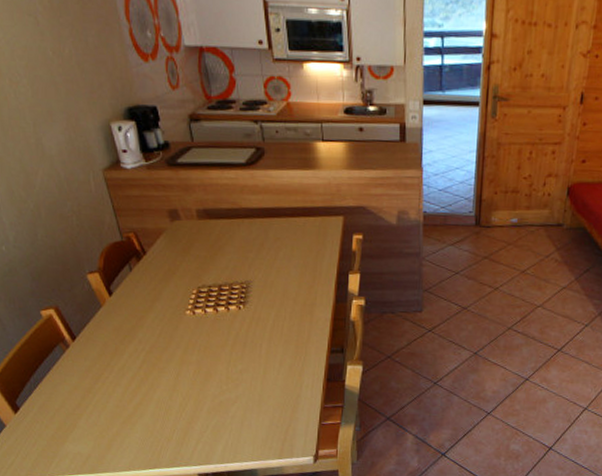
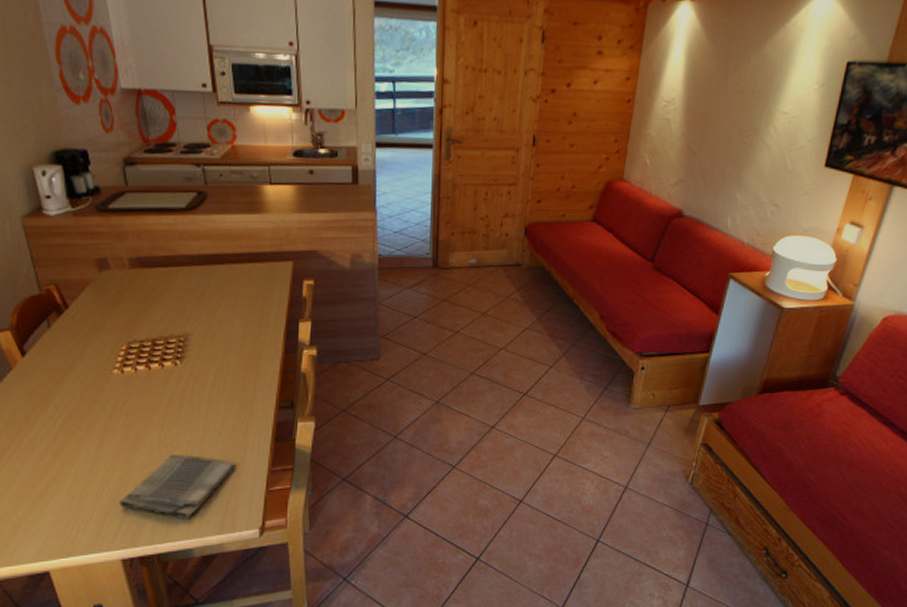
dish towel: none [193,387,294,444] -> present [118,454,237,519]

